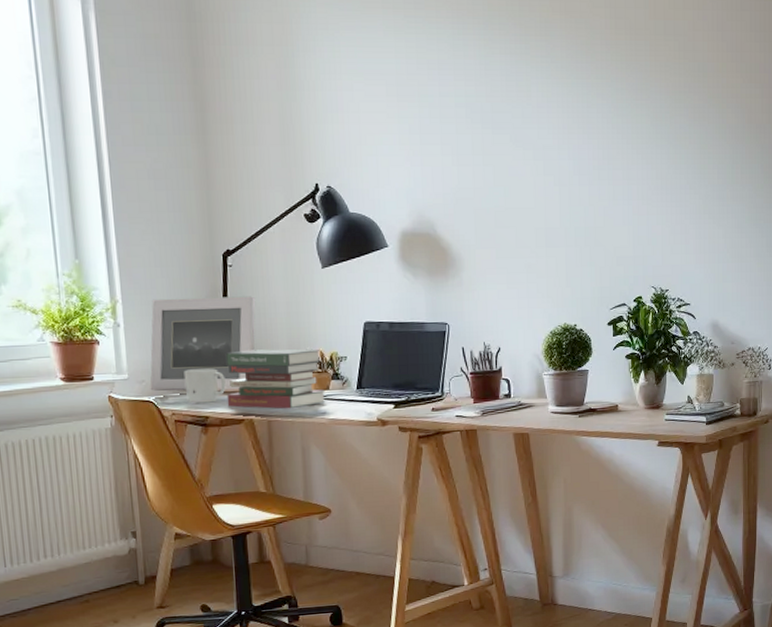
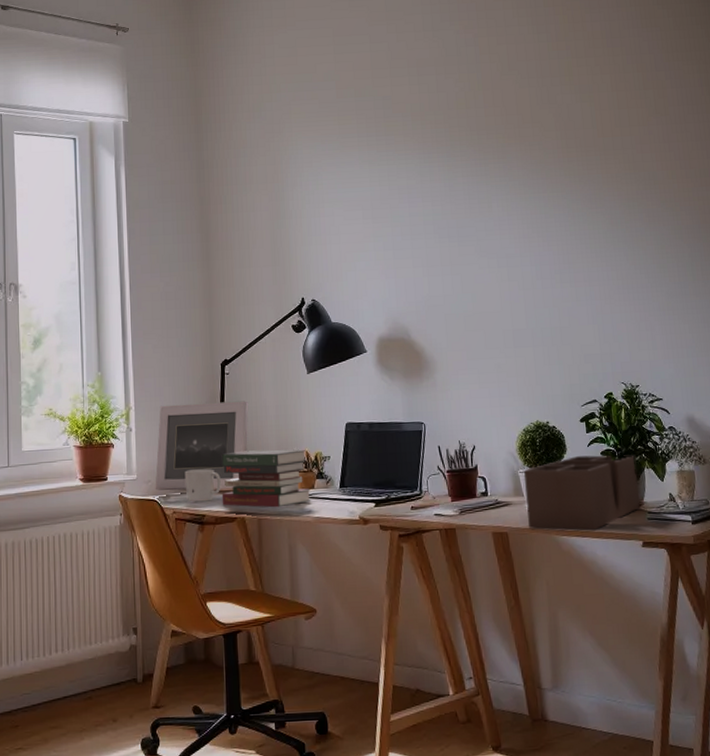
desk organizer: none [549,358,660,432] -> present [524,455,641,531]

